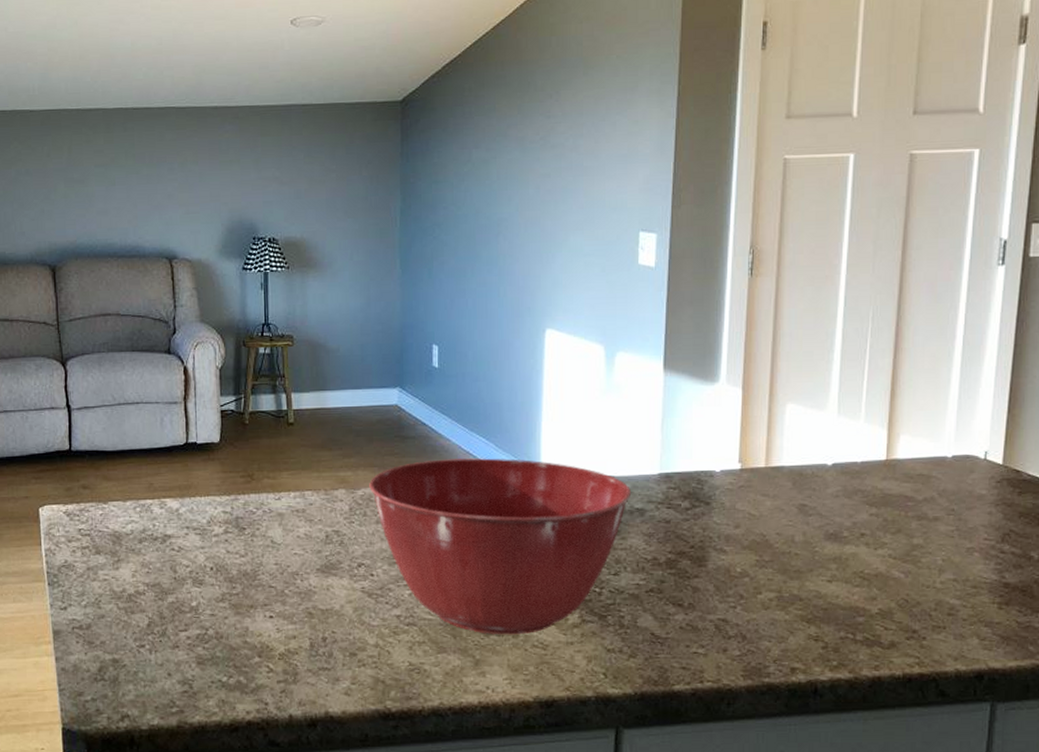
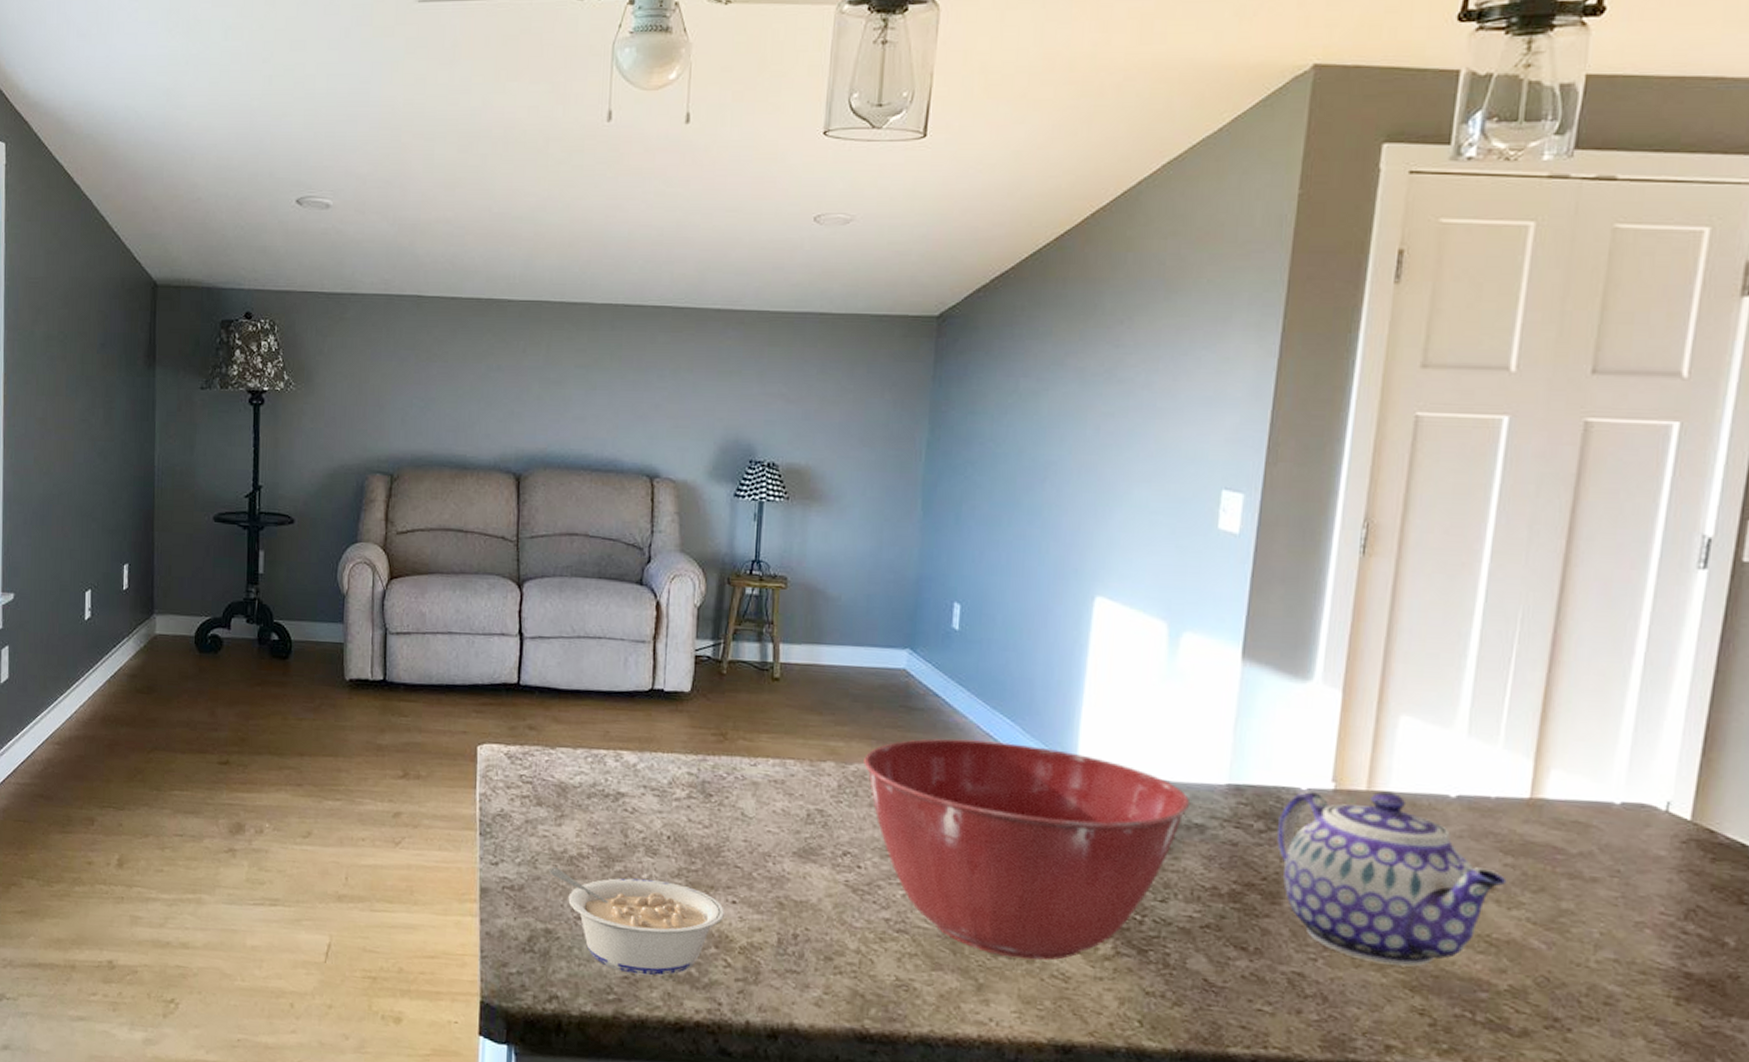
legume: none [112,606,265,688] -> present [549,867,726,976]
teapot: none [700,466,873,604] -> present [1277,791,1507,967]

